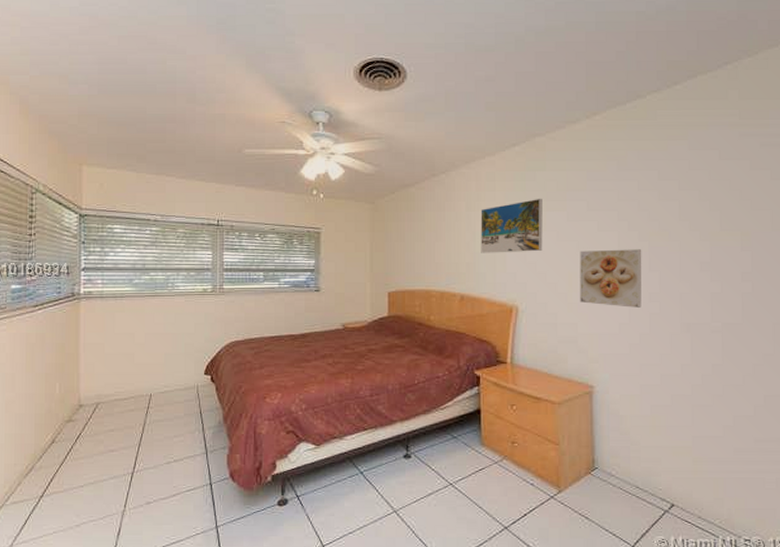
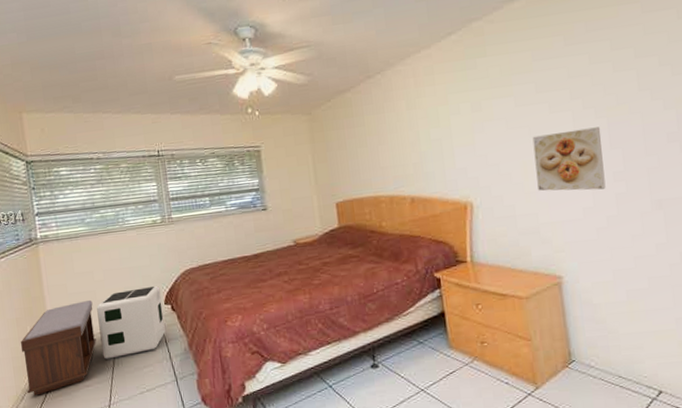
bench: none [46,362,129,456] -> present [21,299,97,396]
air purifier: none [133,354,202,425] -> present [97,285,166,359]
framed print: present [480,198,543,253] -> none [422,86,492,152]

